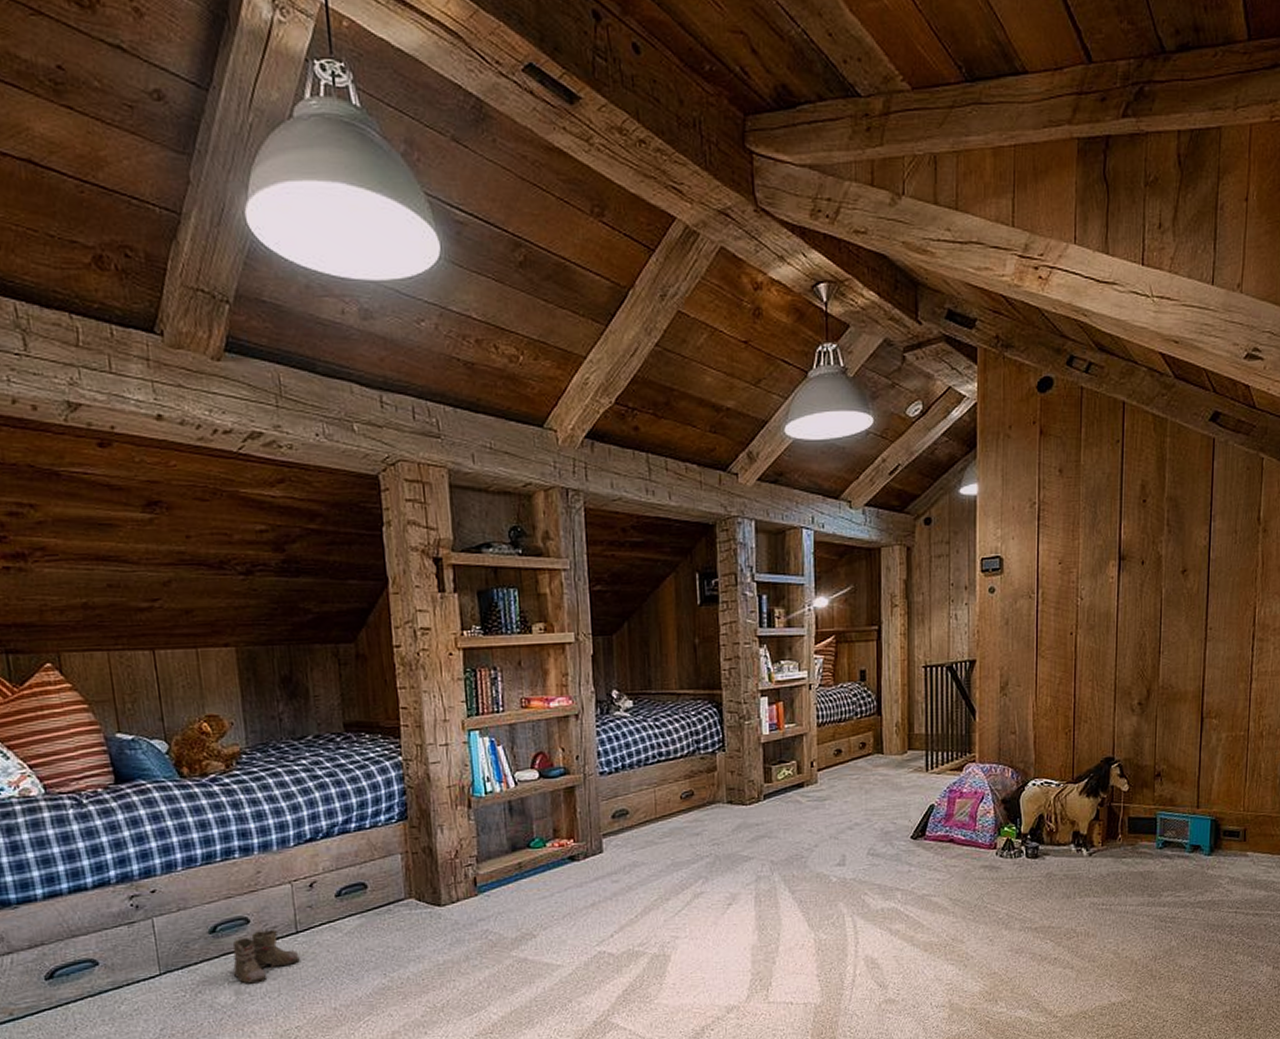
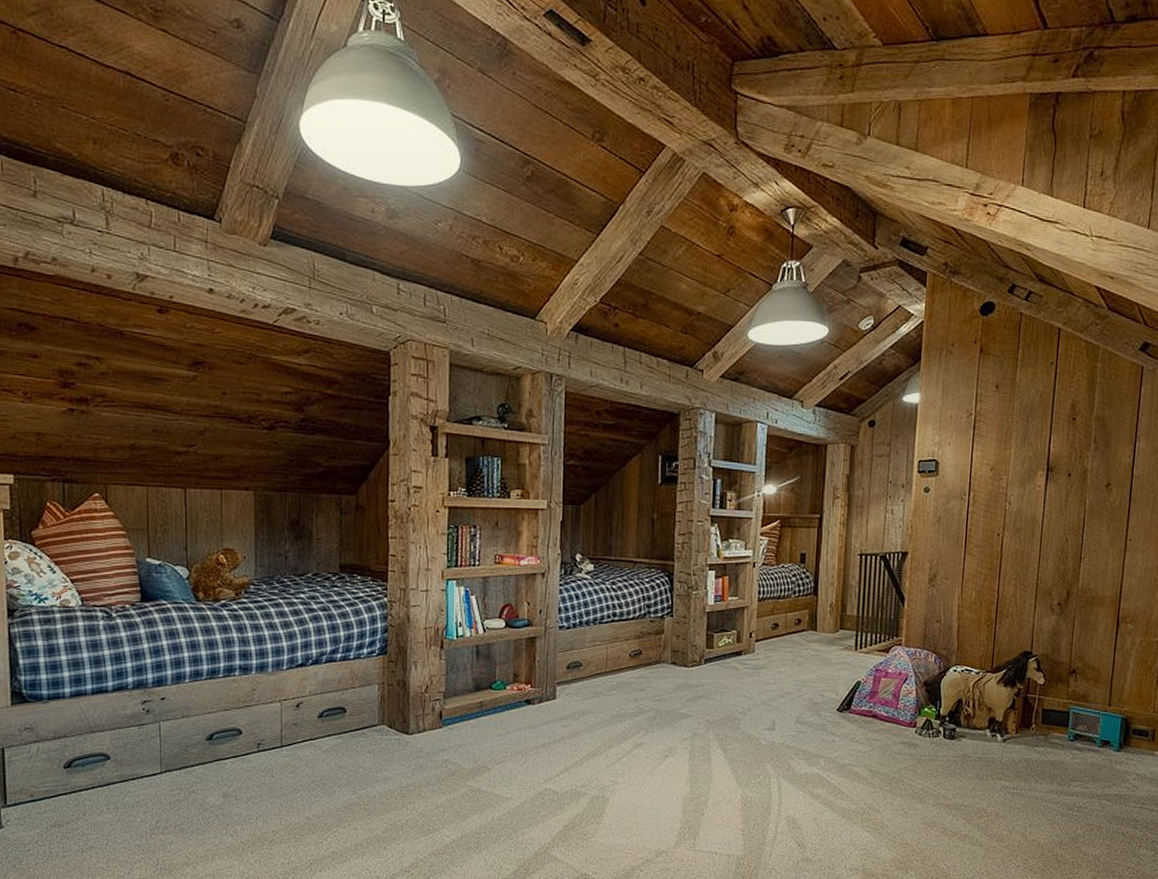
boots: present [227,930,300,984] -> none [217,742,282,789]

